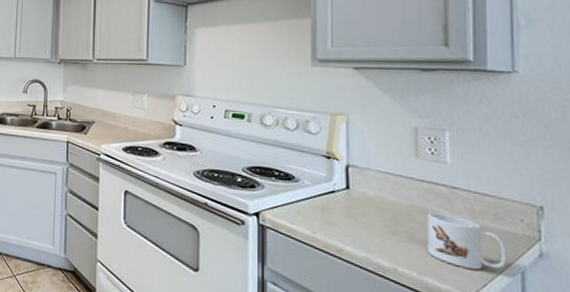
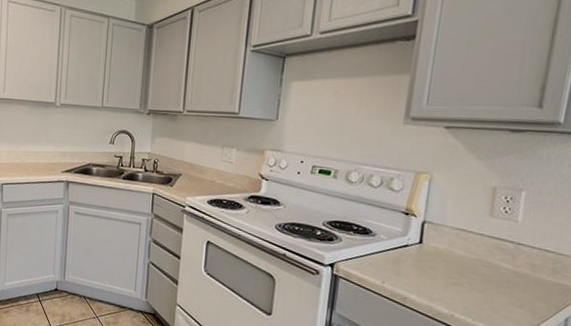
mug: present [427,212,509,270] -> none [484,266,558,317]

